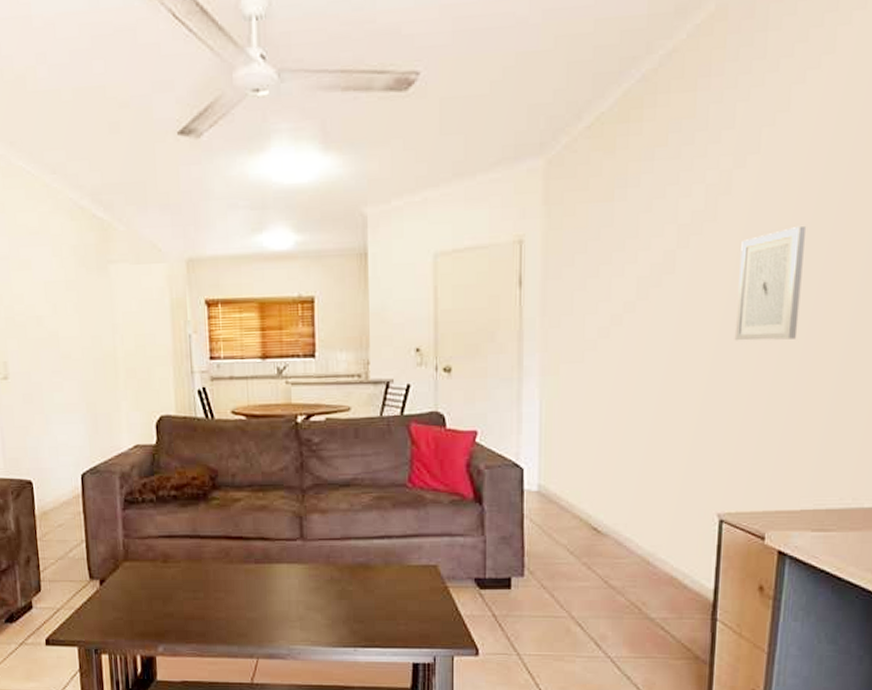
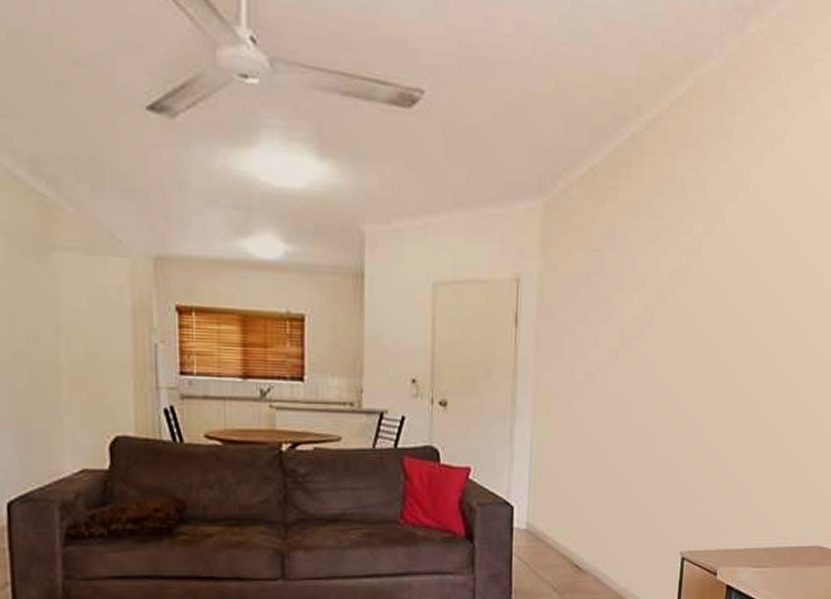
wall art: present [734,227,805,341] -> none [699,295,757,396]

